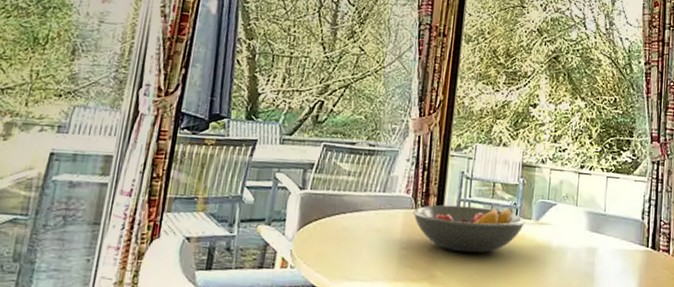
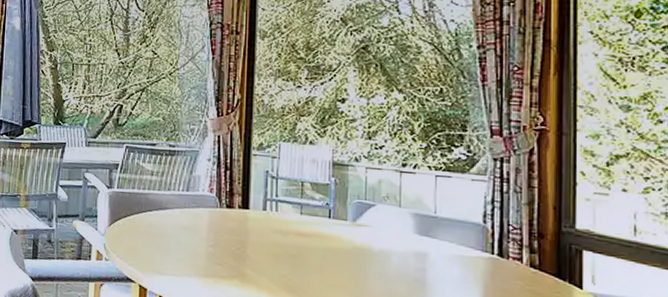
fruit bowl: present [413,204,526,254] -> none [218,204,341,254]

